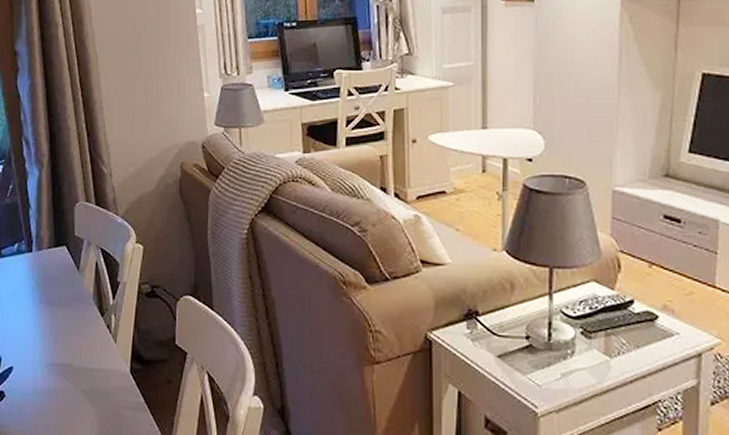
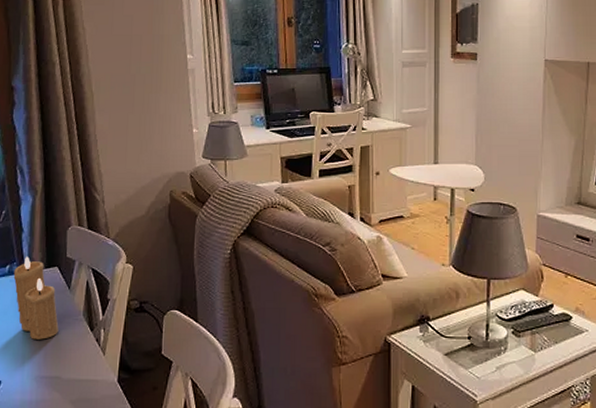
candle: none [22,234,69,324] -> present [13,256,59,340]

